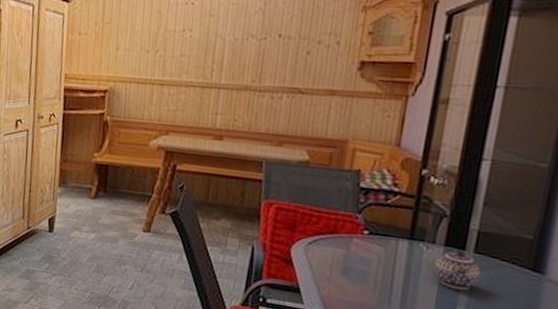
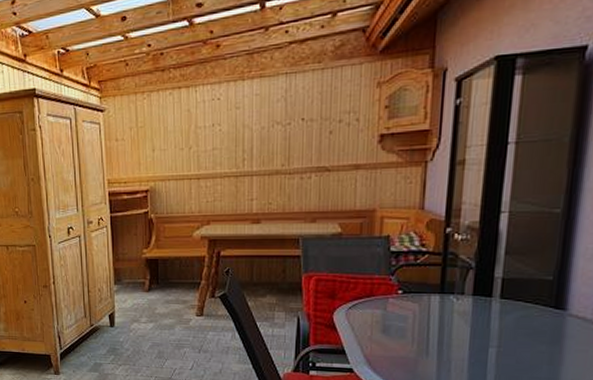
teapot: present [433,249,481,290] -> none [464,297,508,334]

